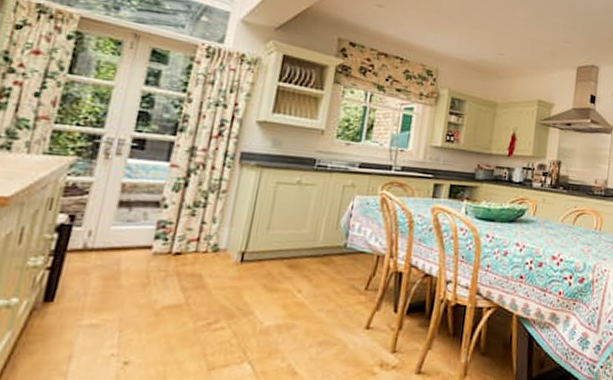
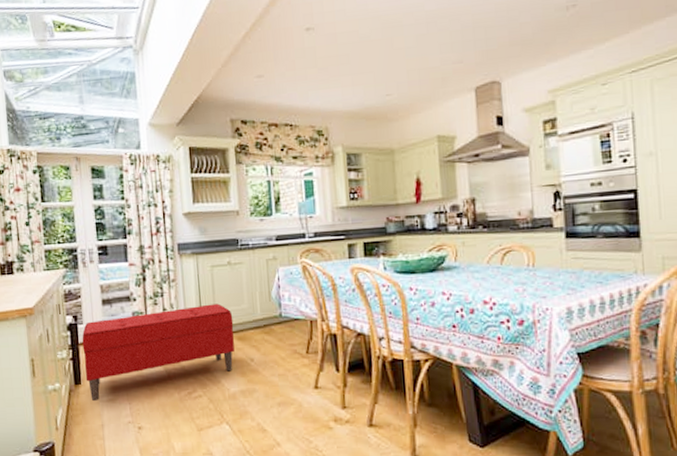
bench: none [62,223,289,326] -> present [82,303,235,402]

